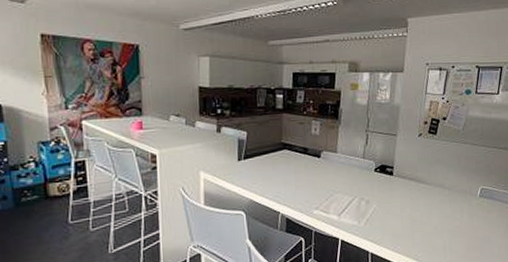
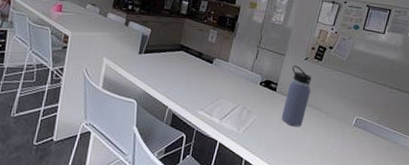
water bottle: none [402,143,430,209] -> present [281,65,311,127]

